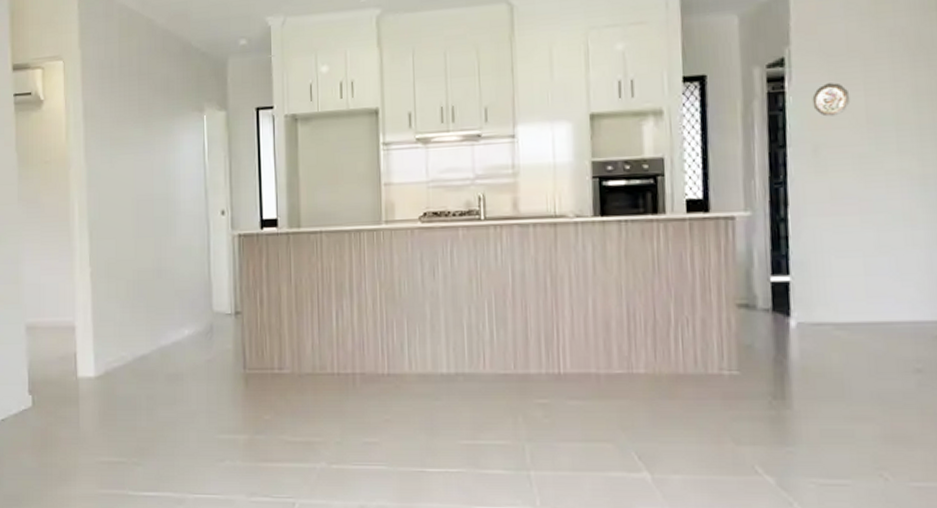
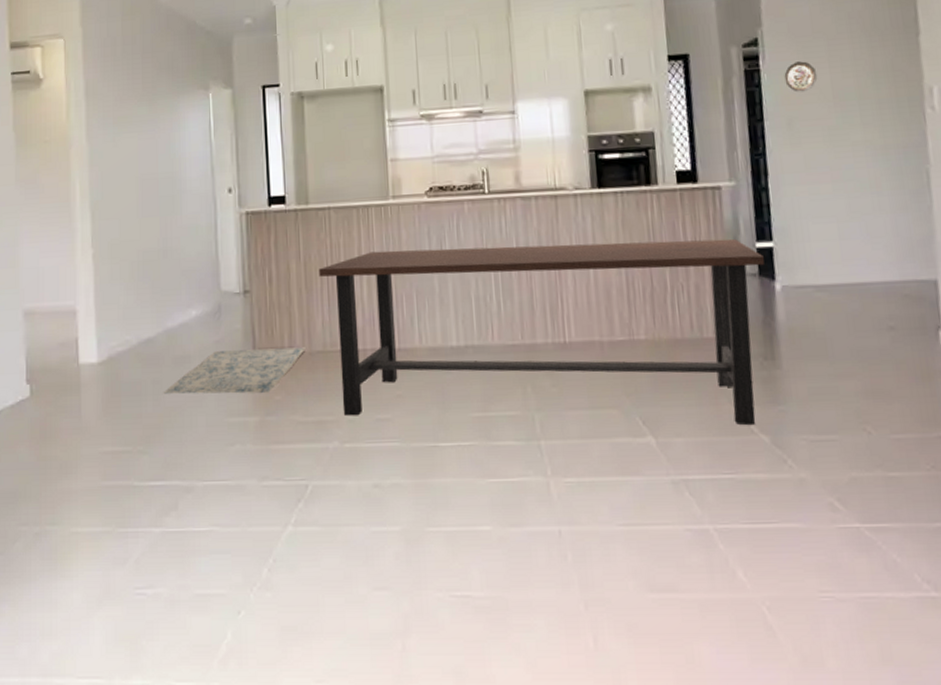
rug: none [156,369,295,412] -> present [163,347,306,394]
dining table: none [309,271,779,466] -> present [318,238,764,426]

